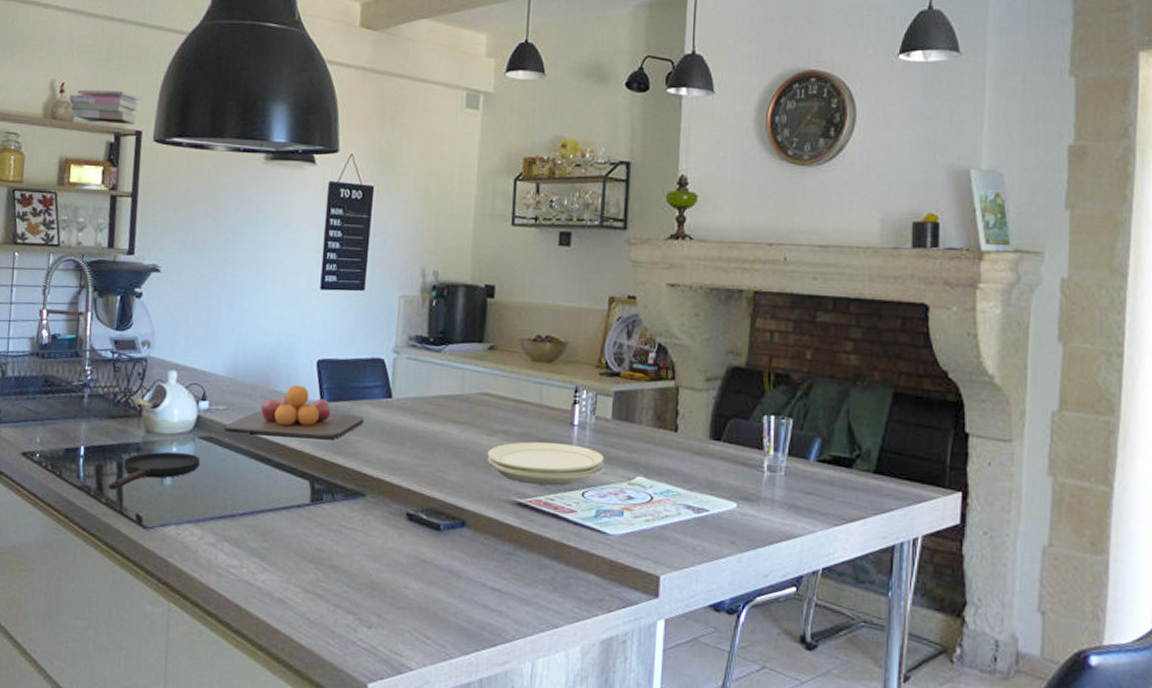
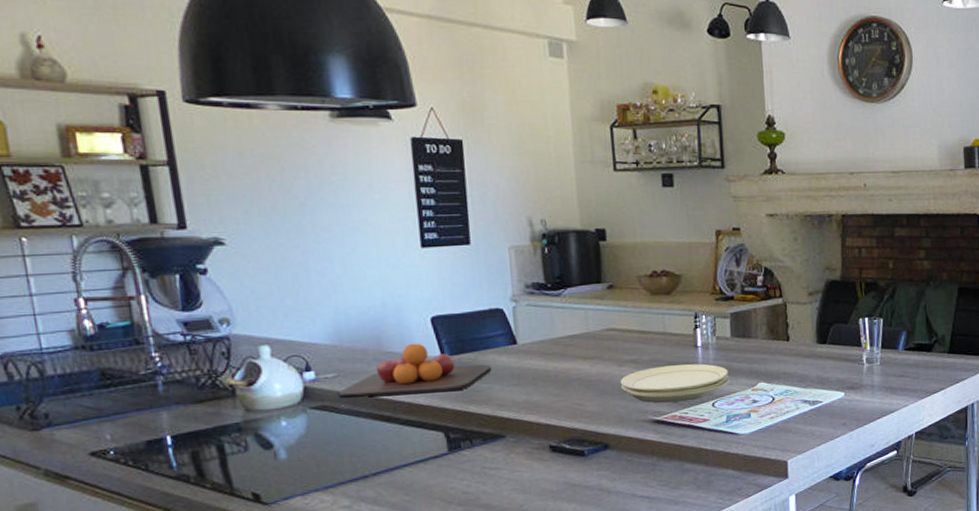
books: present [70,90,142,125] -> none [54,45,156,84]
frying pan: present [108,451,201,491] -> none [211,424,318,475]

